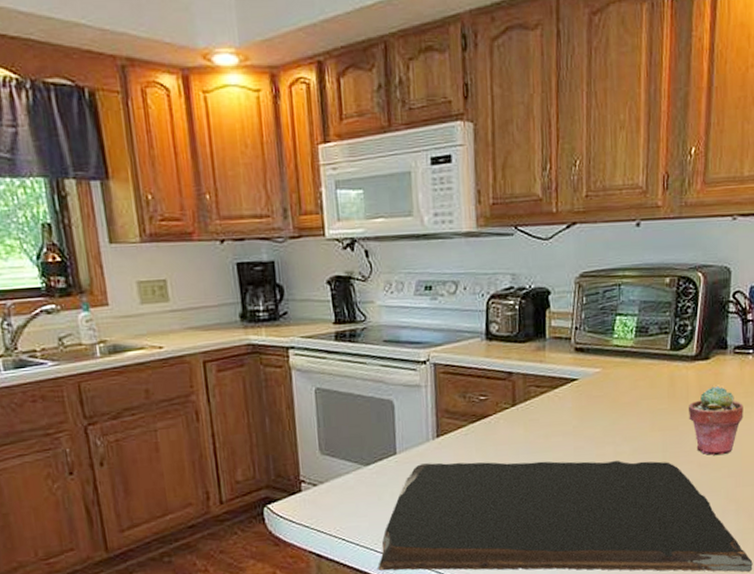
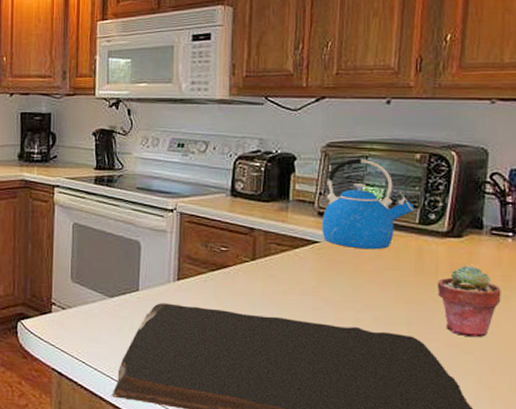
kettle: none [579,287,666,382] -> present [322,158,415,250]

